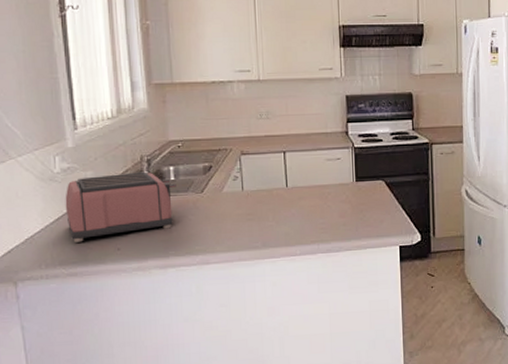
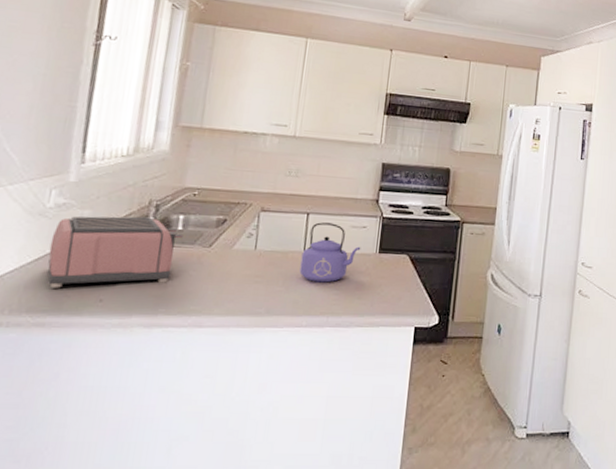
kettle: none [285,158,339,215] -> present [299,222,361,283]

